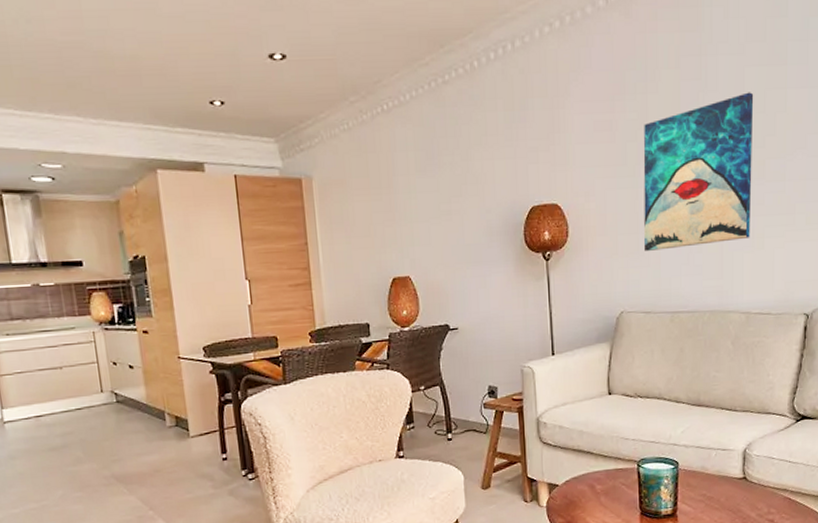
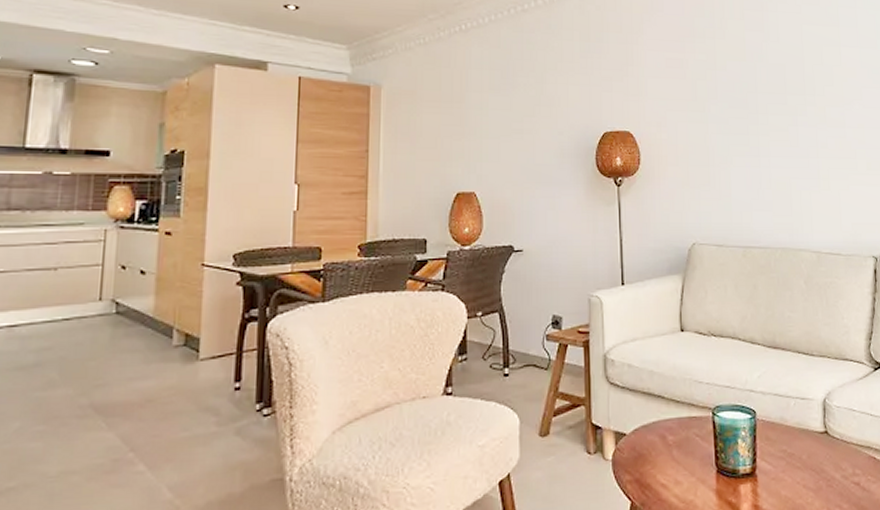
wall art: present [643,92,754,251] -> none [712,46,816,184]

